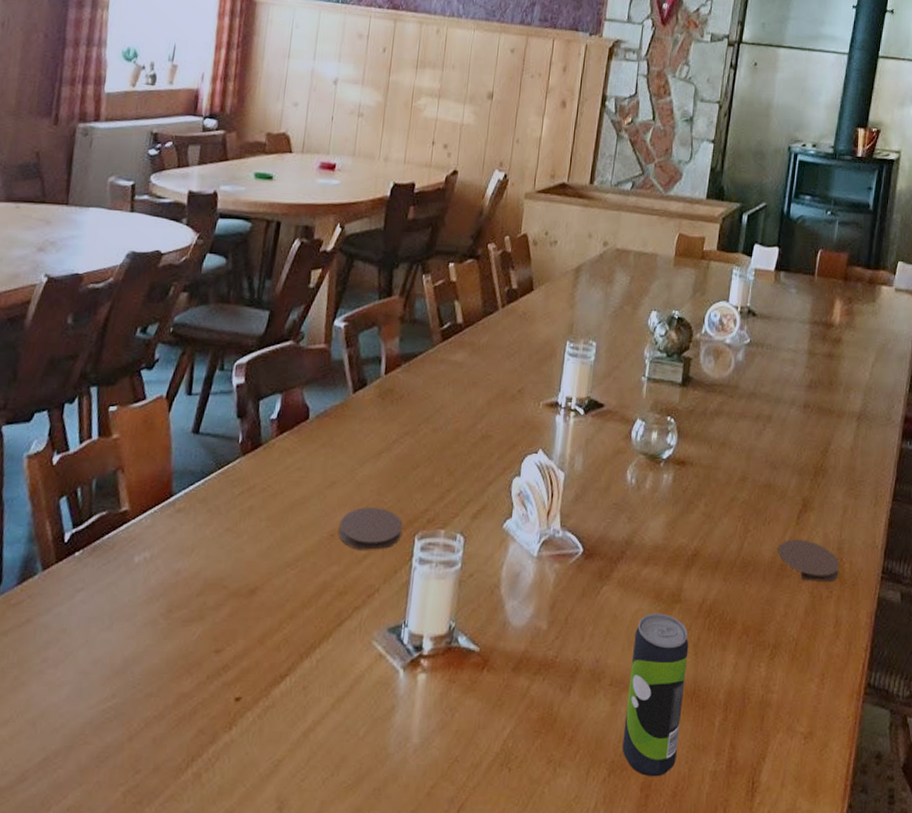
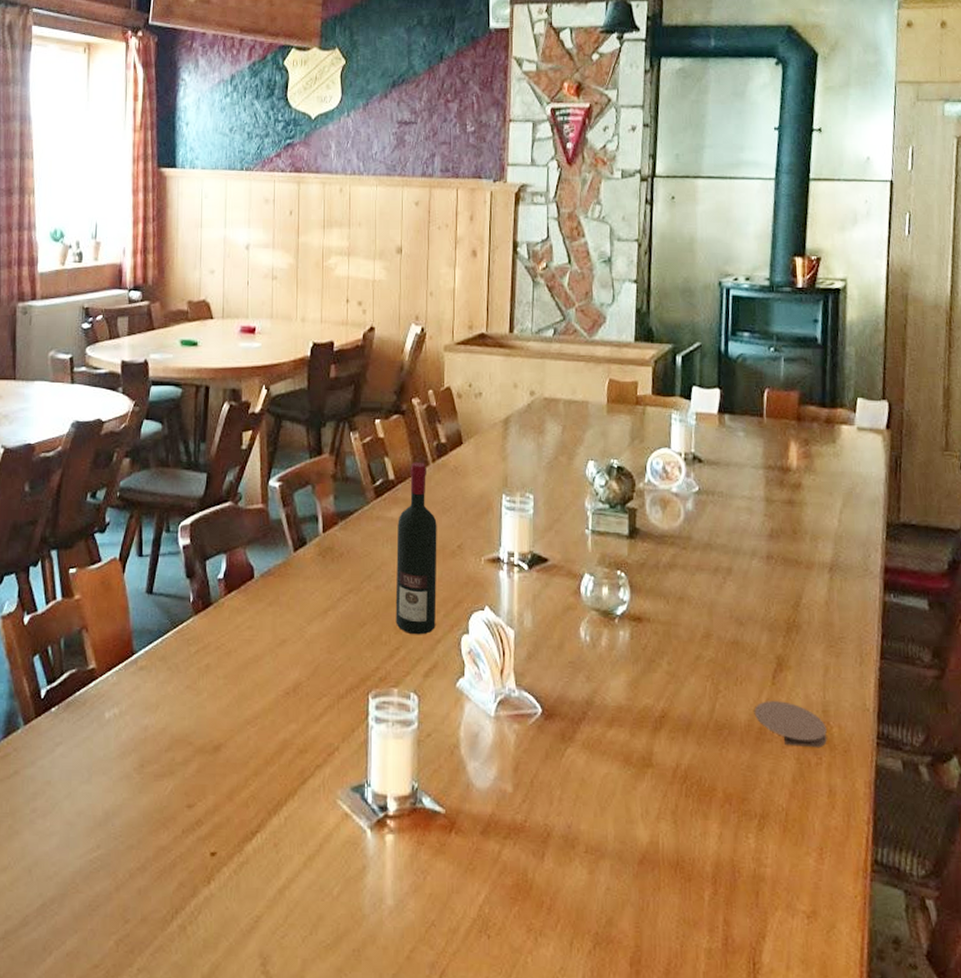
coaster: present [339,507,403,550] -> none [294,665,356,708]
wine bottle: none [449,306,501,477] -> present [395,462,437,635]
beverage can: present [622,613,689,777] -> none [605,777,667,952]

